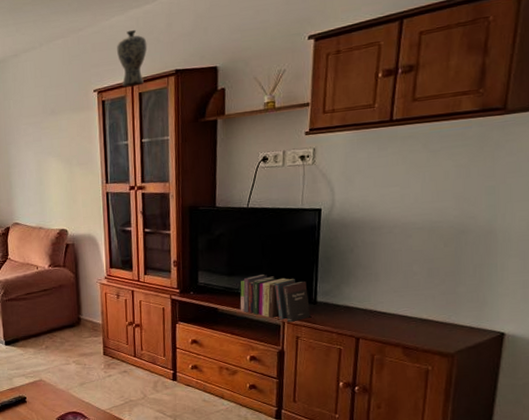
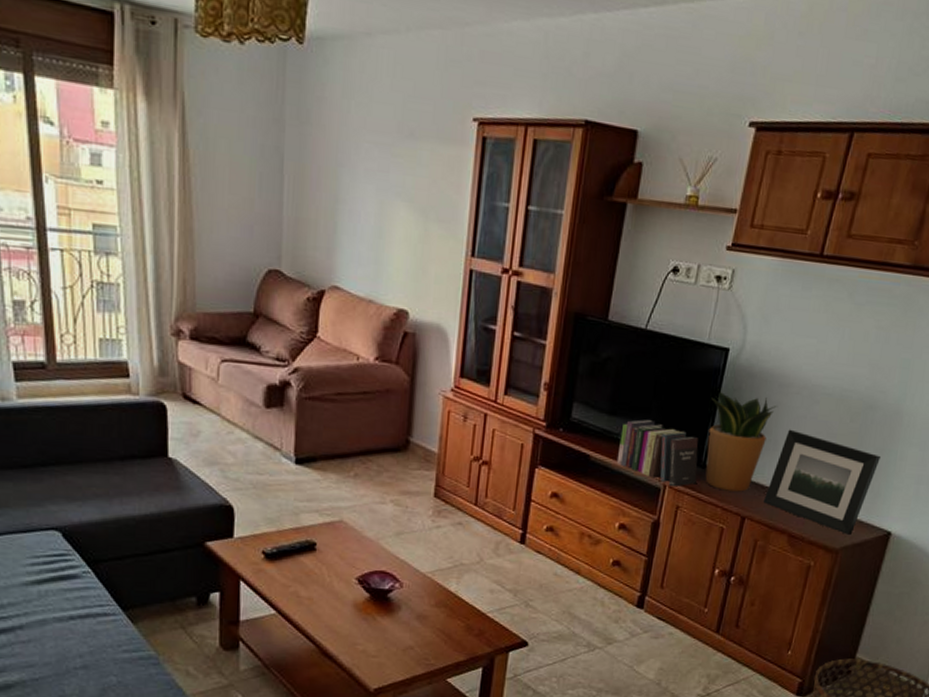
vase: present [117,29,148,88] -> none [512,46,555,129]
potted plant: none [312,241,372,319] -> present [705,389,777,492]
picture frame: none [374,262,482,340] -> present [764,429,882,535]

